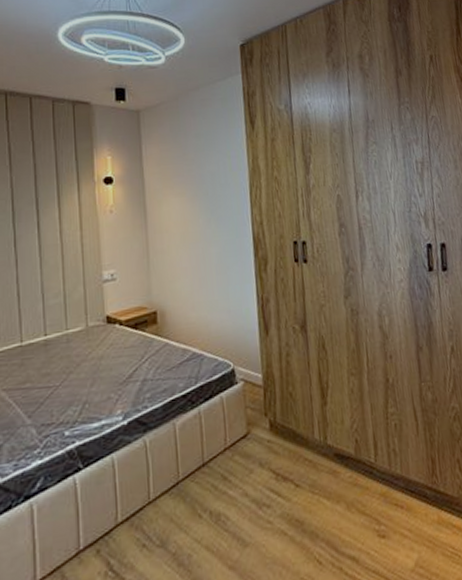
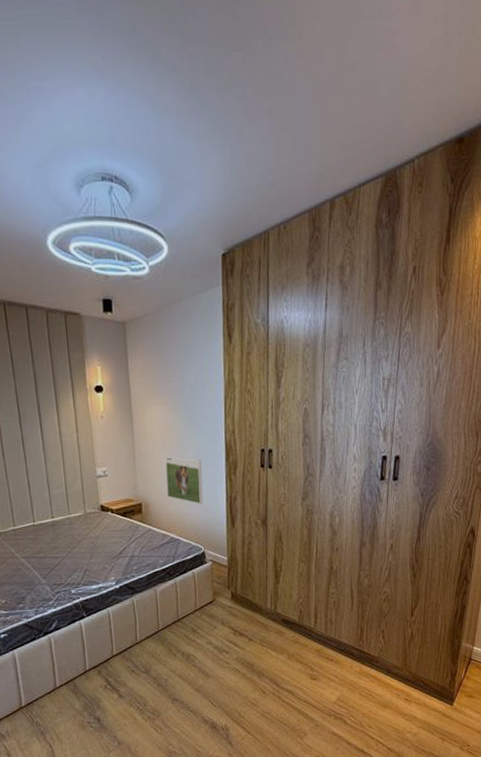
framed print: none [185,254,230,309] -> present [165,457,203,504]

